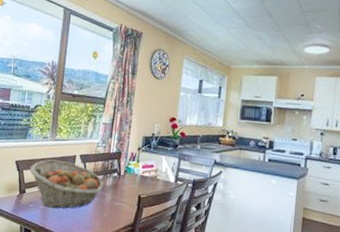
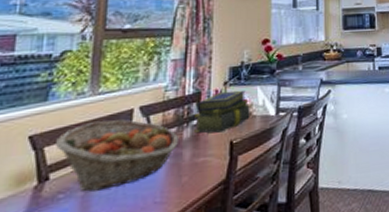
stack of books: none [114,155,156,187] -> present [194,90,250,133]

